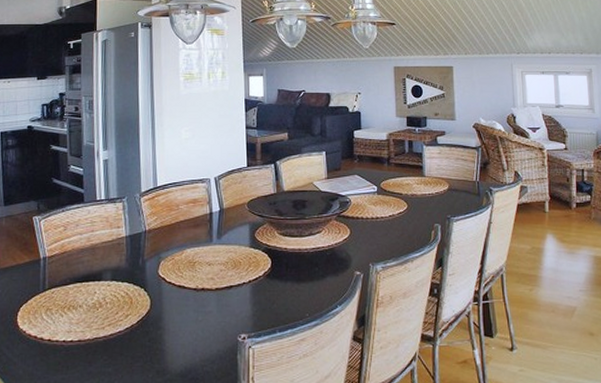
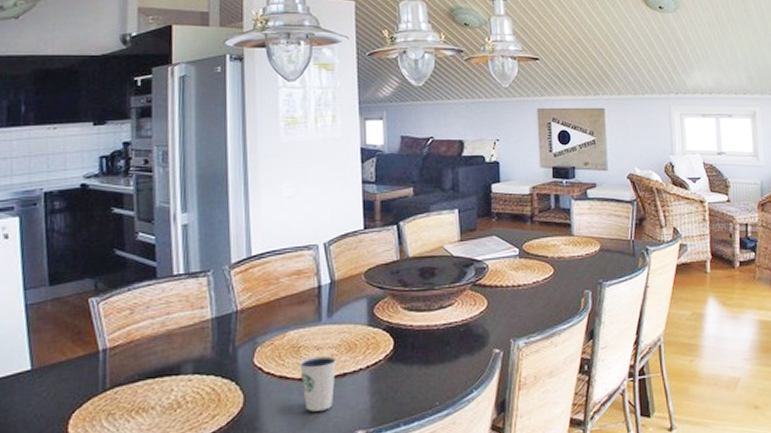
dixie cup: none [195,271,224,316] -> present [300,356,336,412]

